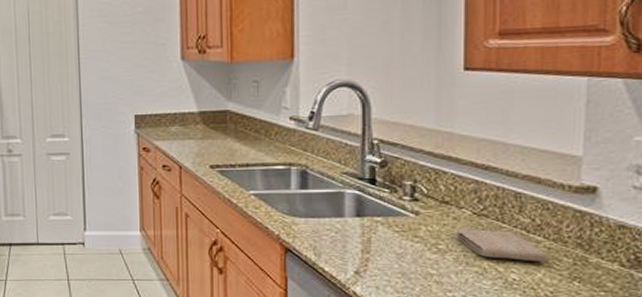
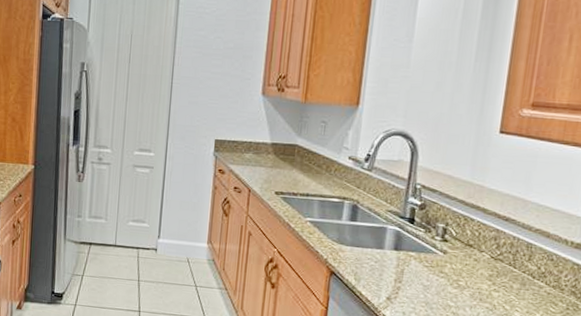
washcloth: present [455,227,549,263] -> none [474,268,547,305]

